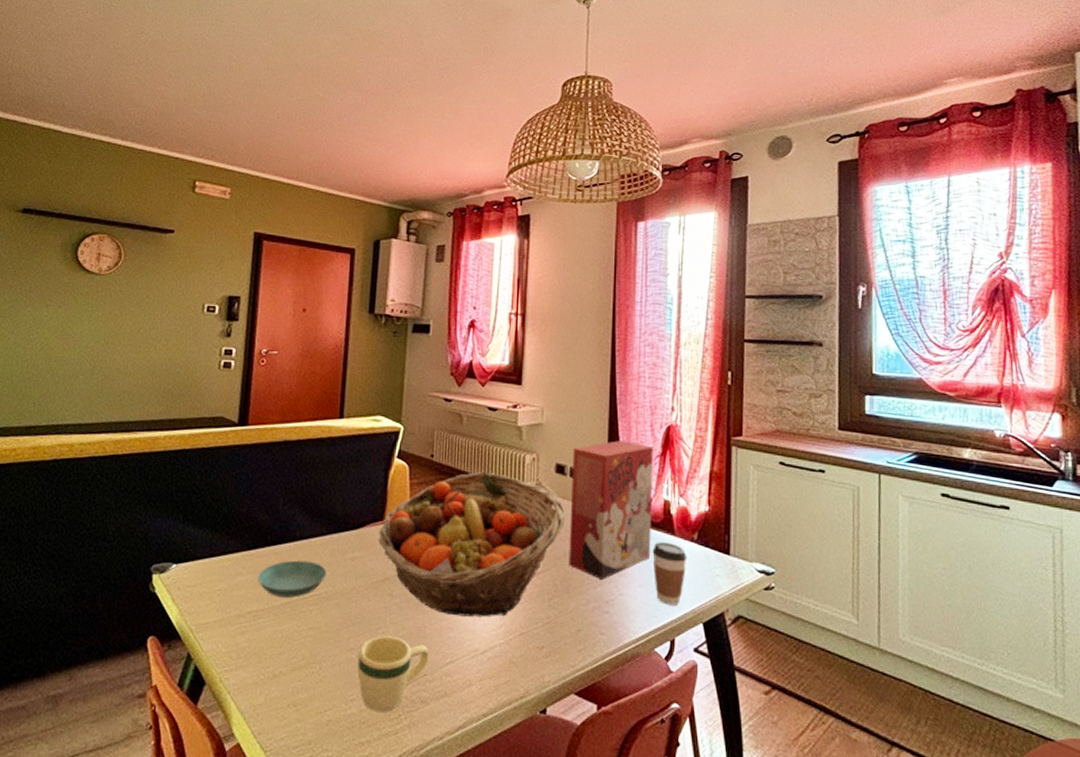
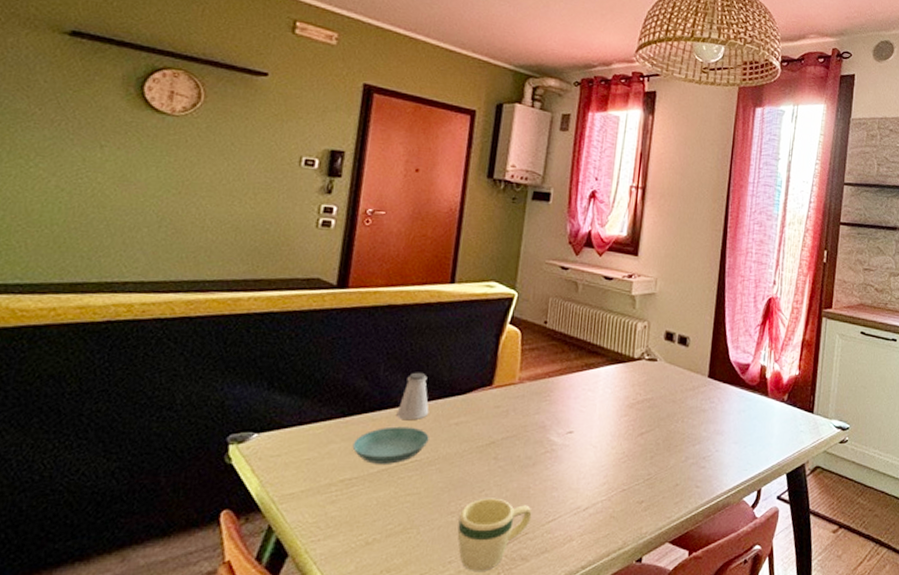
saltshaker: none [295,506,326,554] -> present [396,372,429,419]
fruit basket: present [378,472,566,617] -> none [486,339,672,476]
cereal box: present [569,440,653,579] -> none [671,310,755,438]
coffee cup: present [652,542,688,606] -> none [747,403,778,459]

